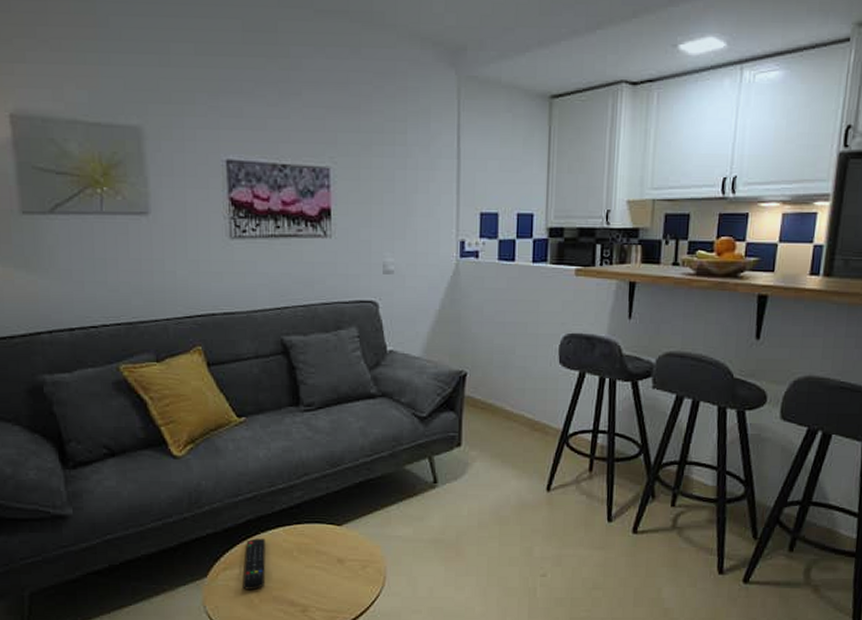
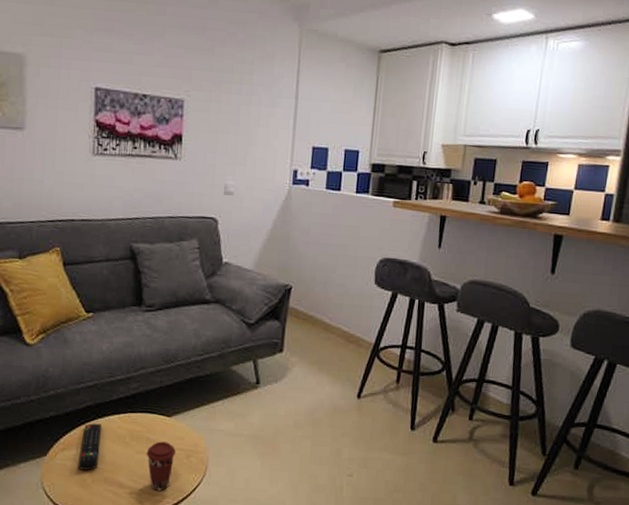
coffee cup: none [317,553,349,606] -> present [146,441,176,491]

